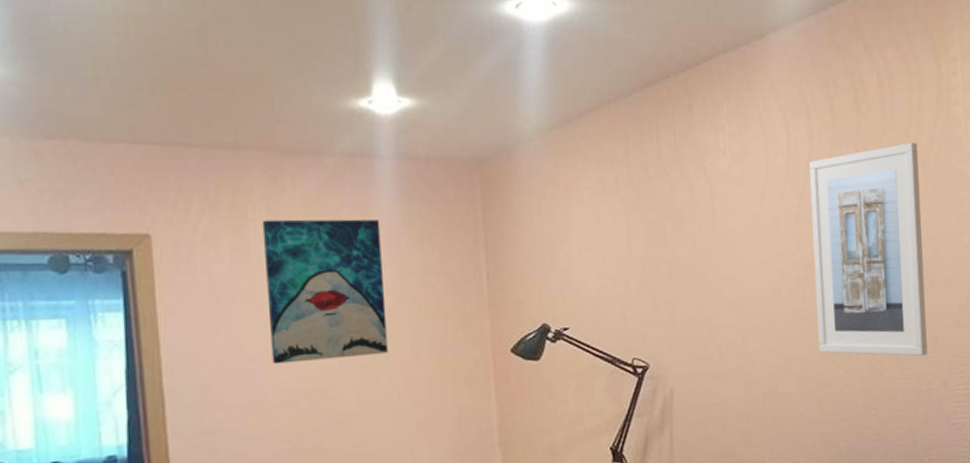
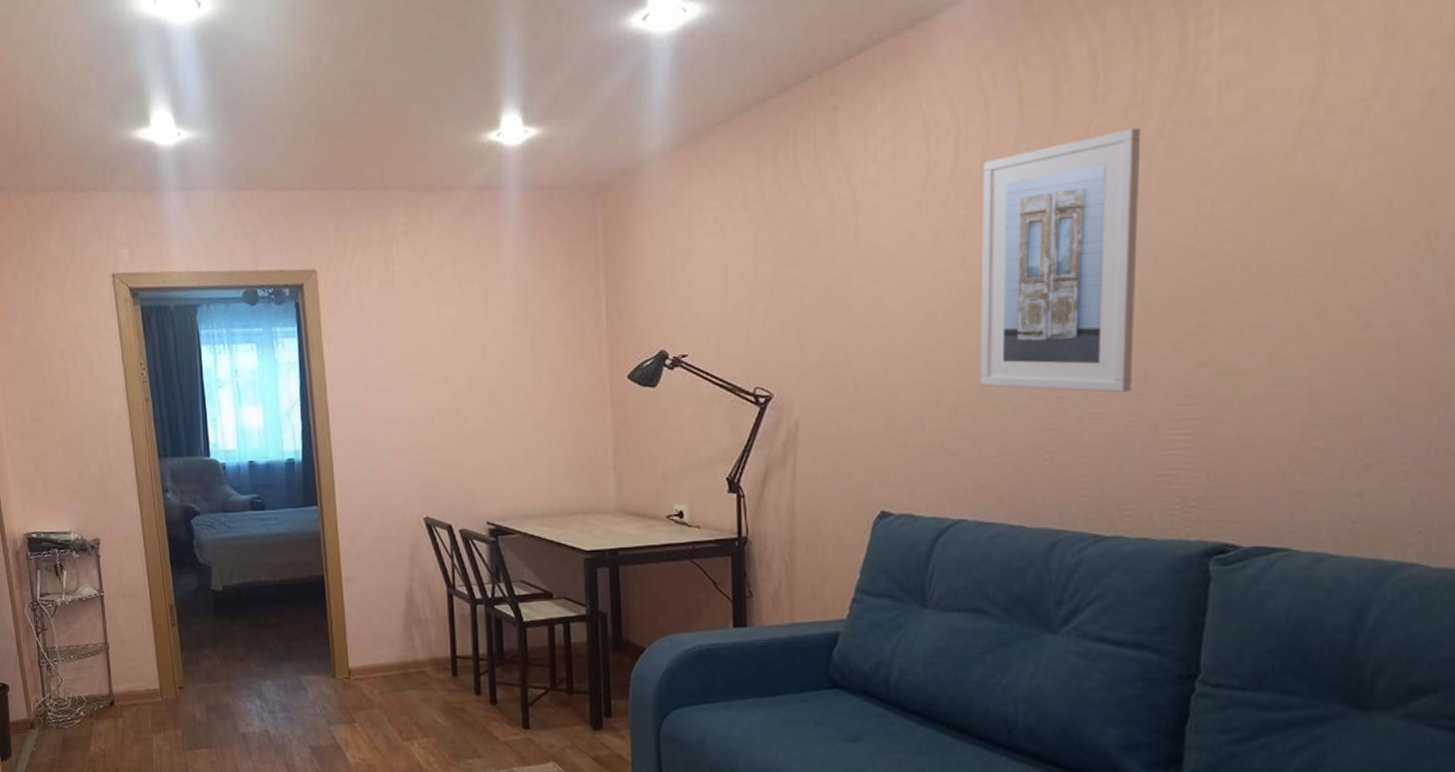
wall art: present [262,219,388,364] -> none [404,250,512,385]

